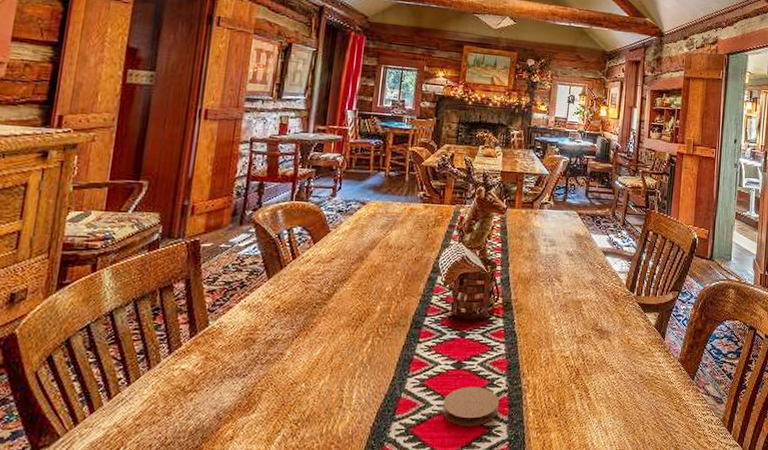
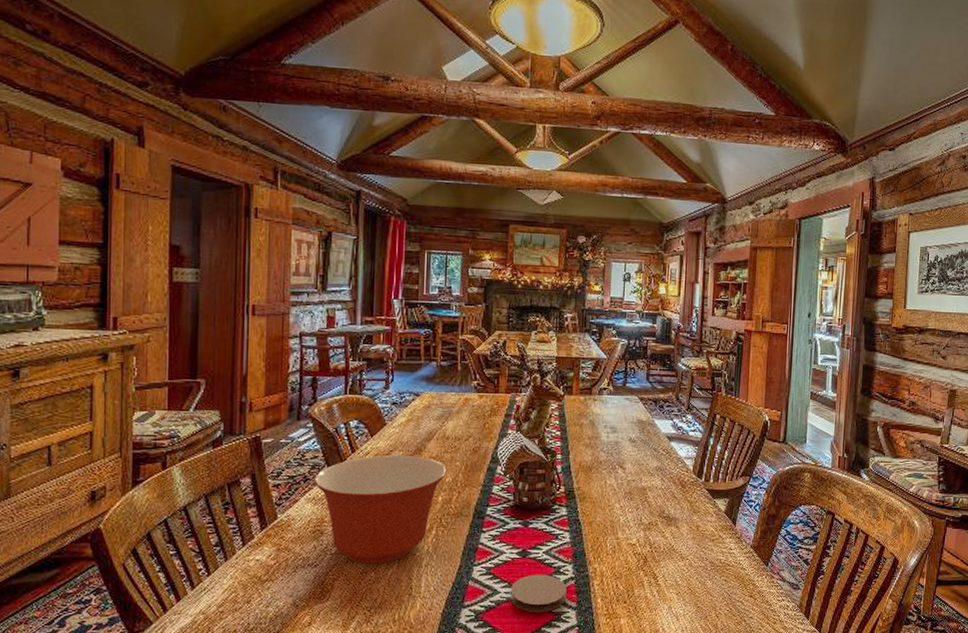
mixing bowl: none [250,263,387,375] -> present [314,455,447,564]

